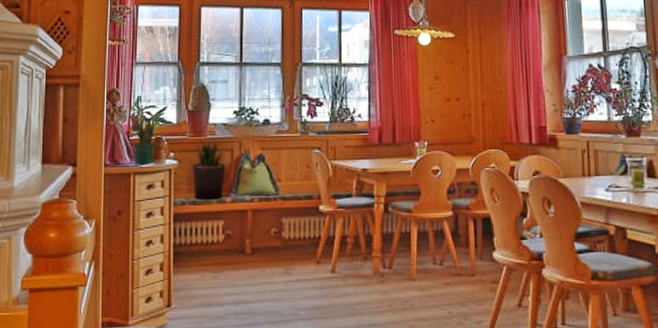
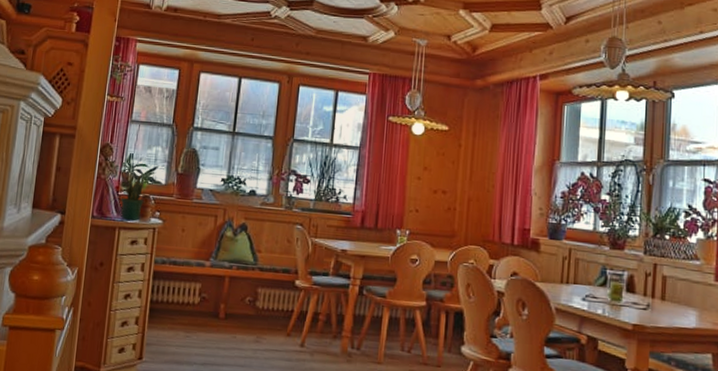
planter: present [193,137,226,200] -> none [175,200,209,263]

